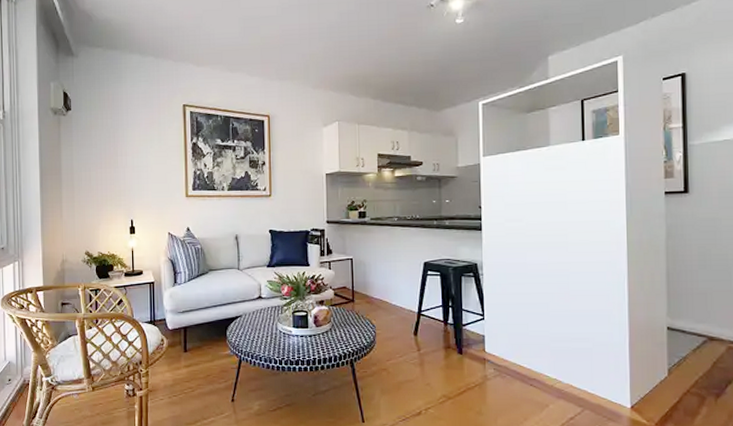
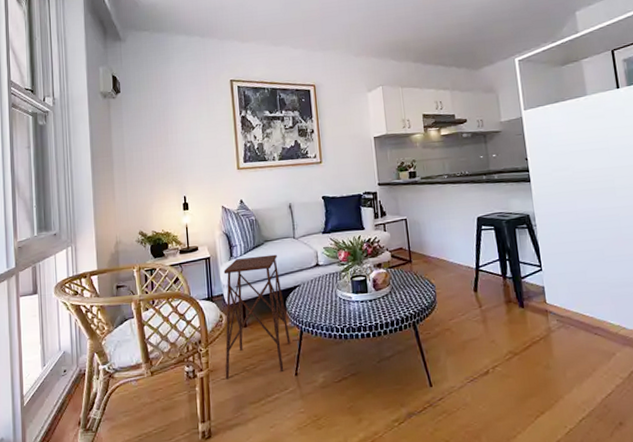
side table: none [163,284,229,400] -> present [223,254,290,380]

